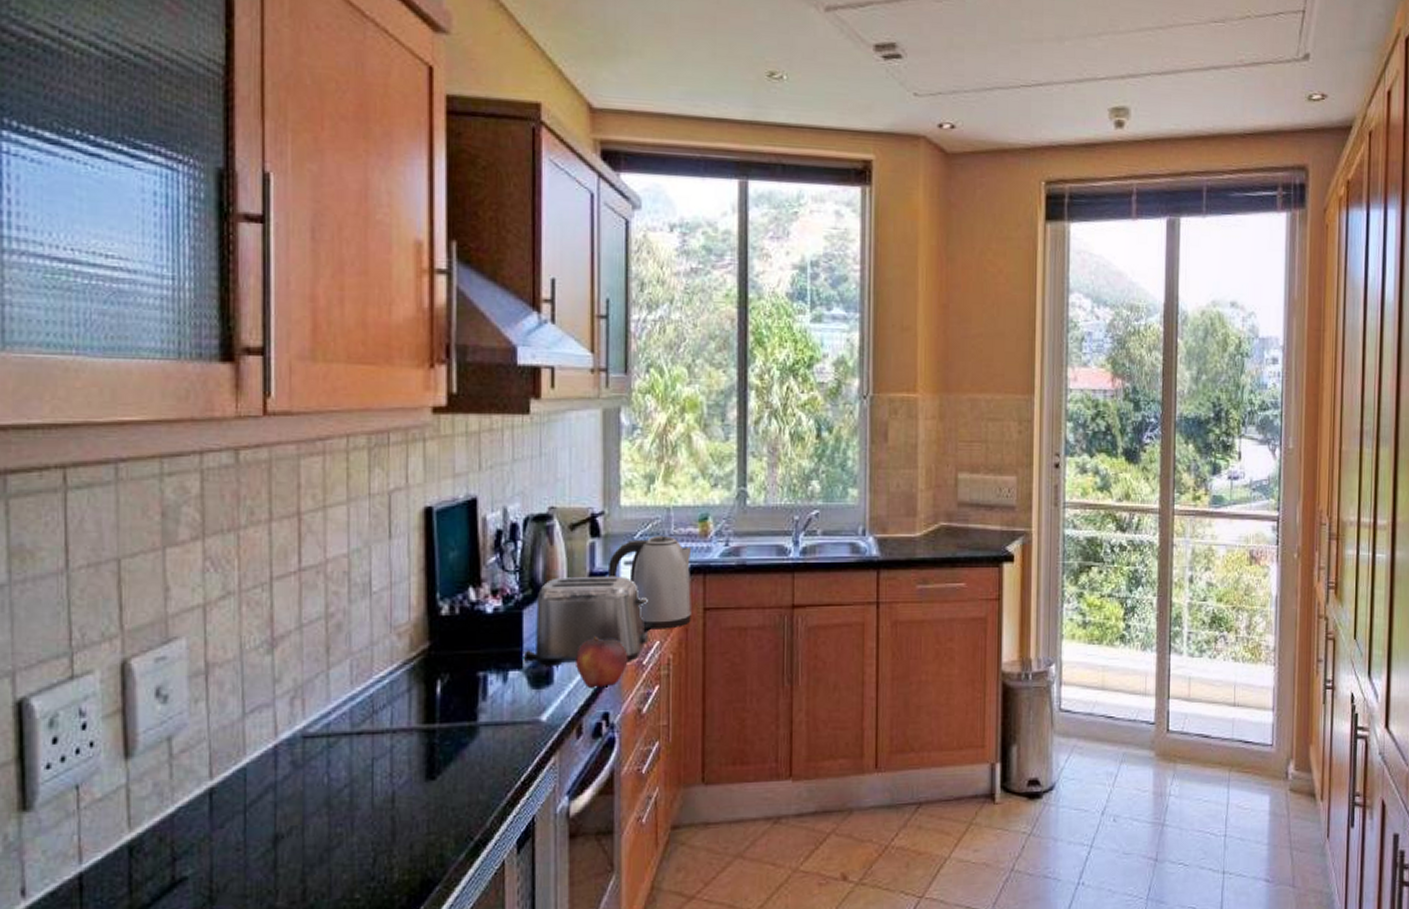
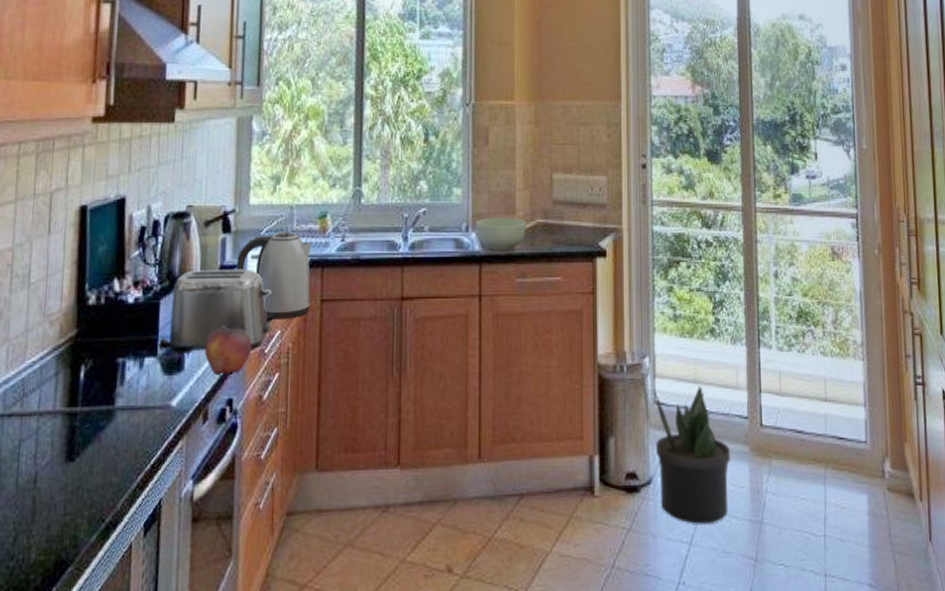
bowl: none [873,520,929,556] -> present [475,217,527,251]
planter: none [1059,693,1136,827] -> present [654,386,731,524]

